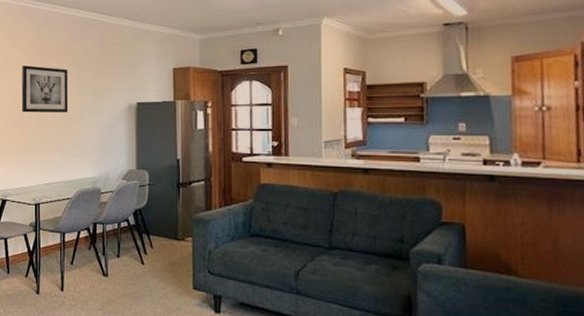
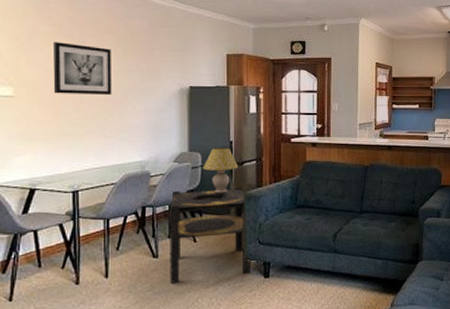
side table: none [118,209,200,306] -> present [169,187,250,283]
table lamp: none [150,166,187,215] -> present [203,148,239,194]

